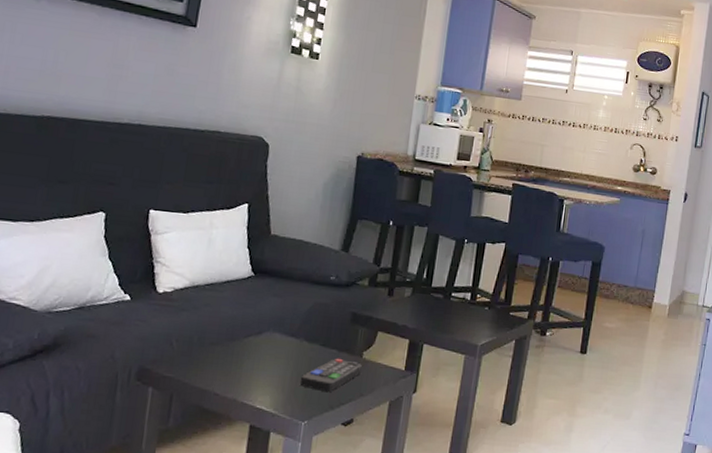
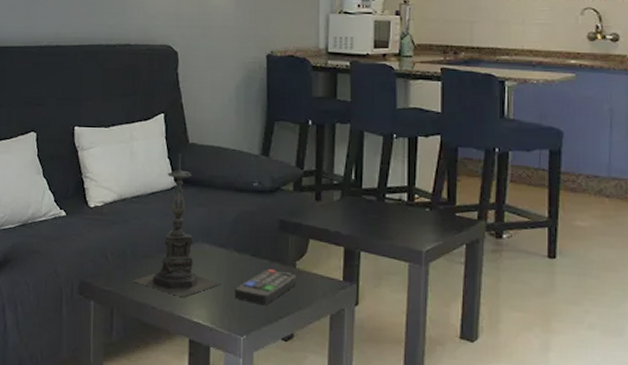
candle holder: none [197,244,289,385] -> present [133,154,222,298]

